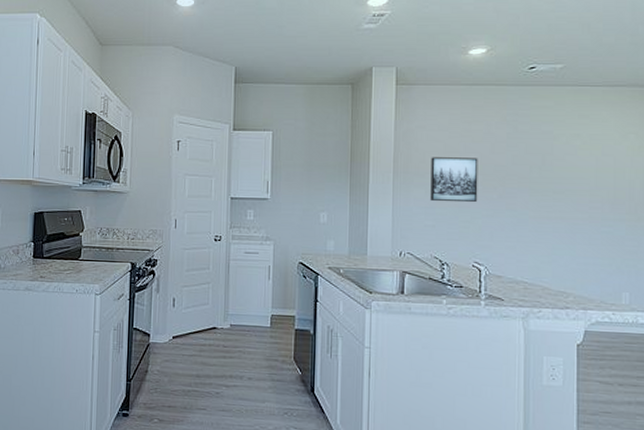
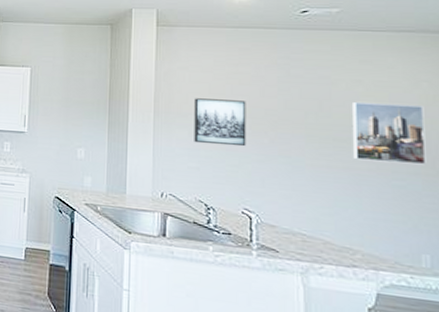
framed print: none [569,156,630,212] -> present [351,102,426,165]

